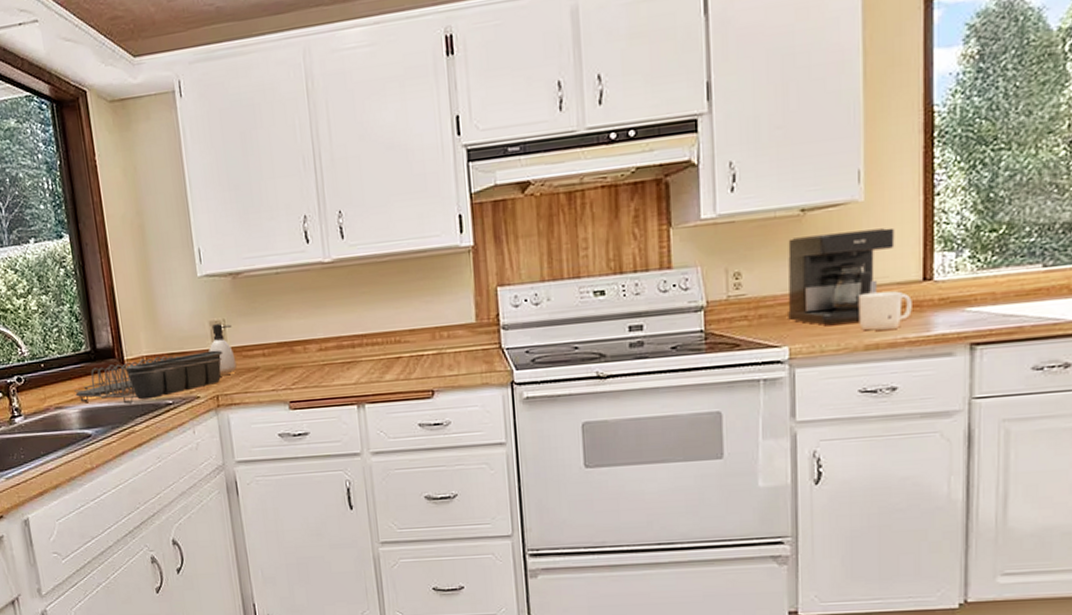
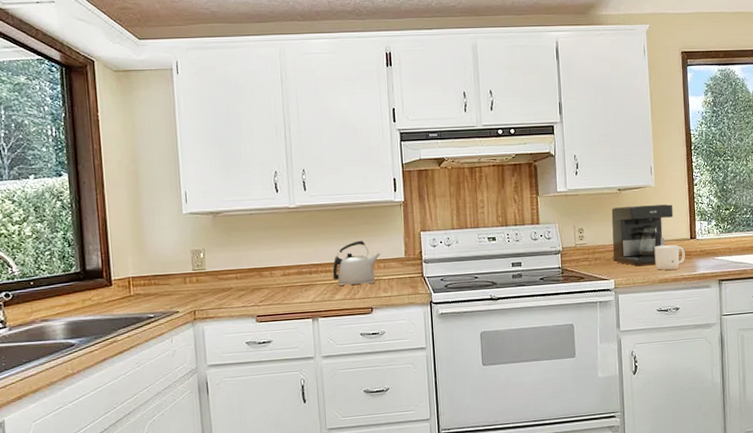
dish rack: present [74,349,223,404] -> none [62,273,202,318]
soap dispenser: present [208,324,237,376] -> none [189,252,213,295]
kettle: none [381,301,442,363] -> present [332,240,380,287]

